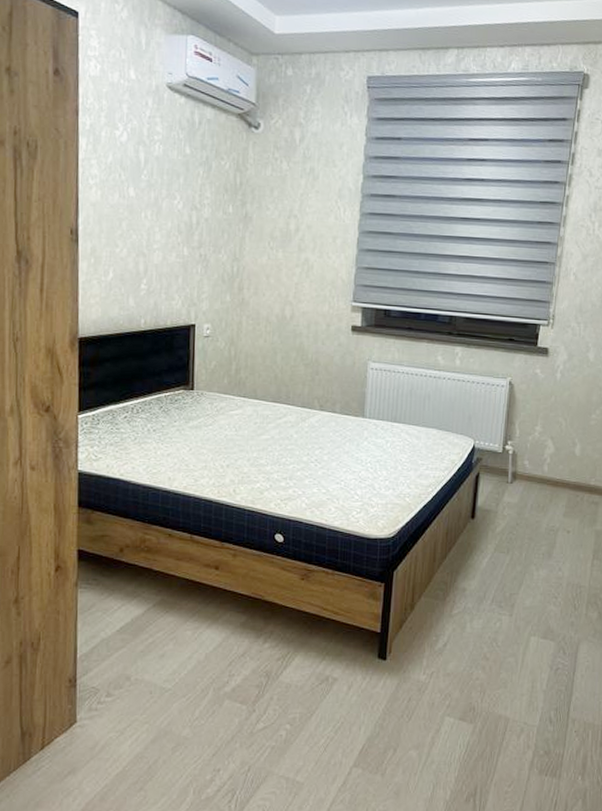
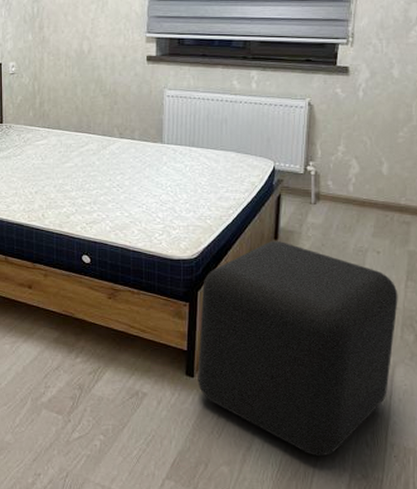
cube: none [390,520,585,735] -> present [198,241,398,457]

